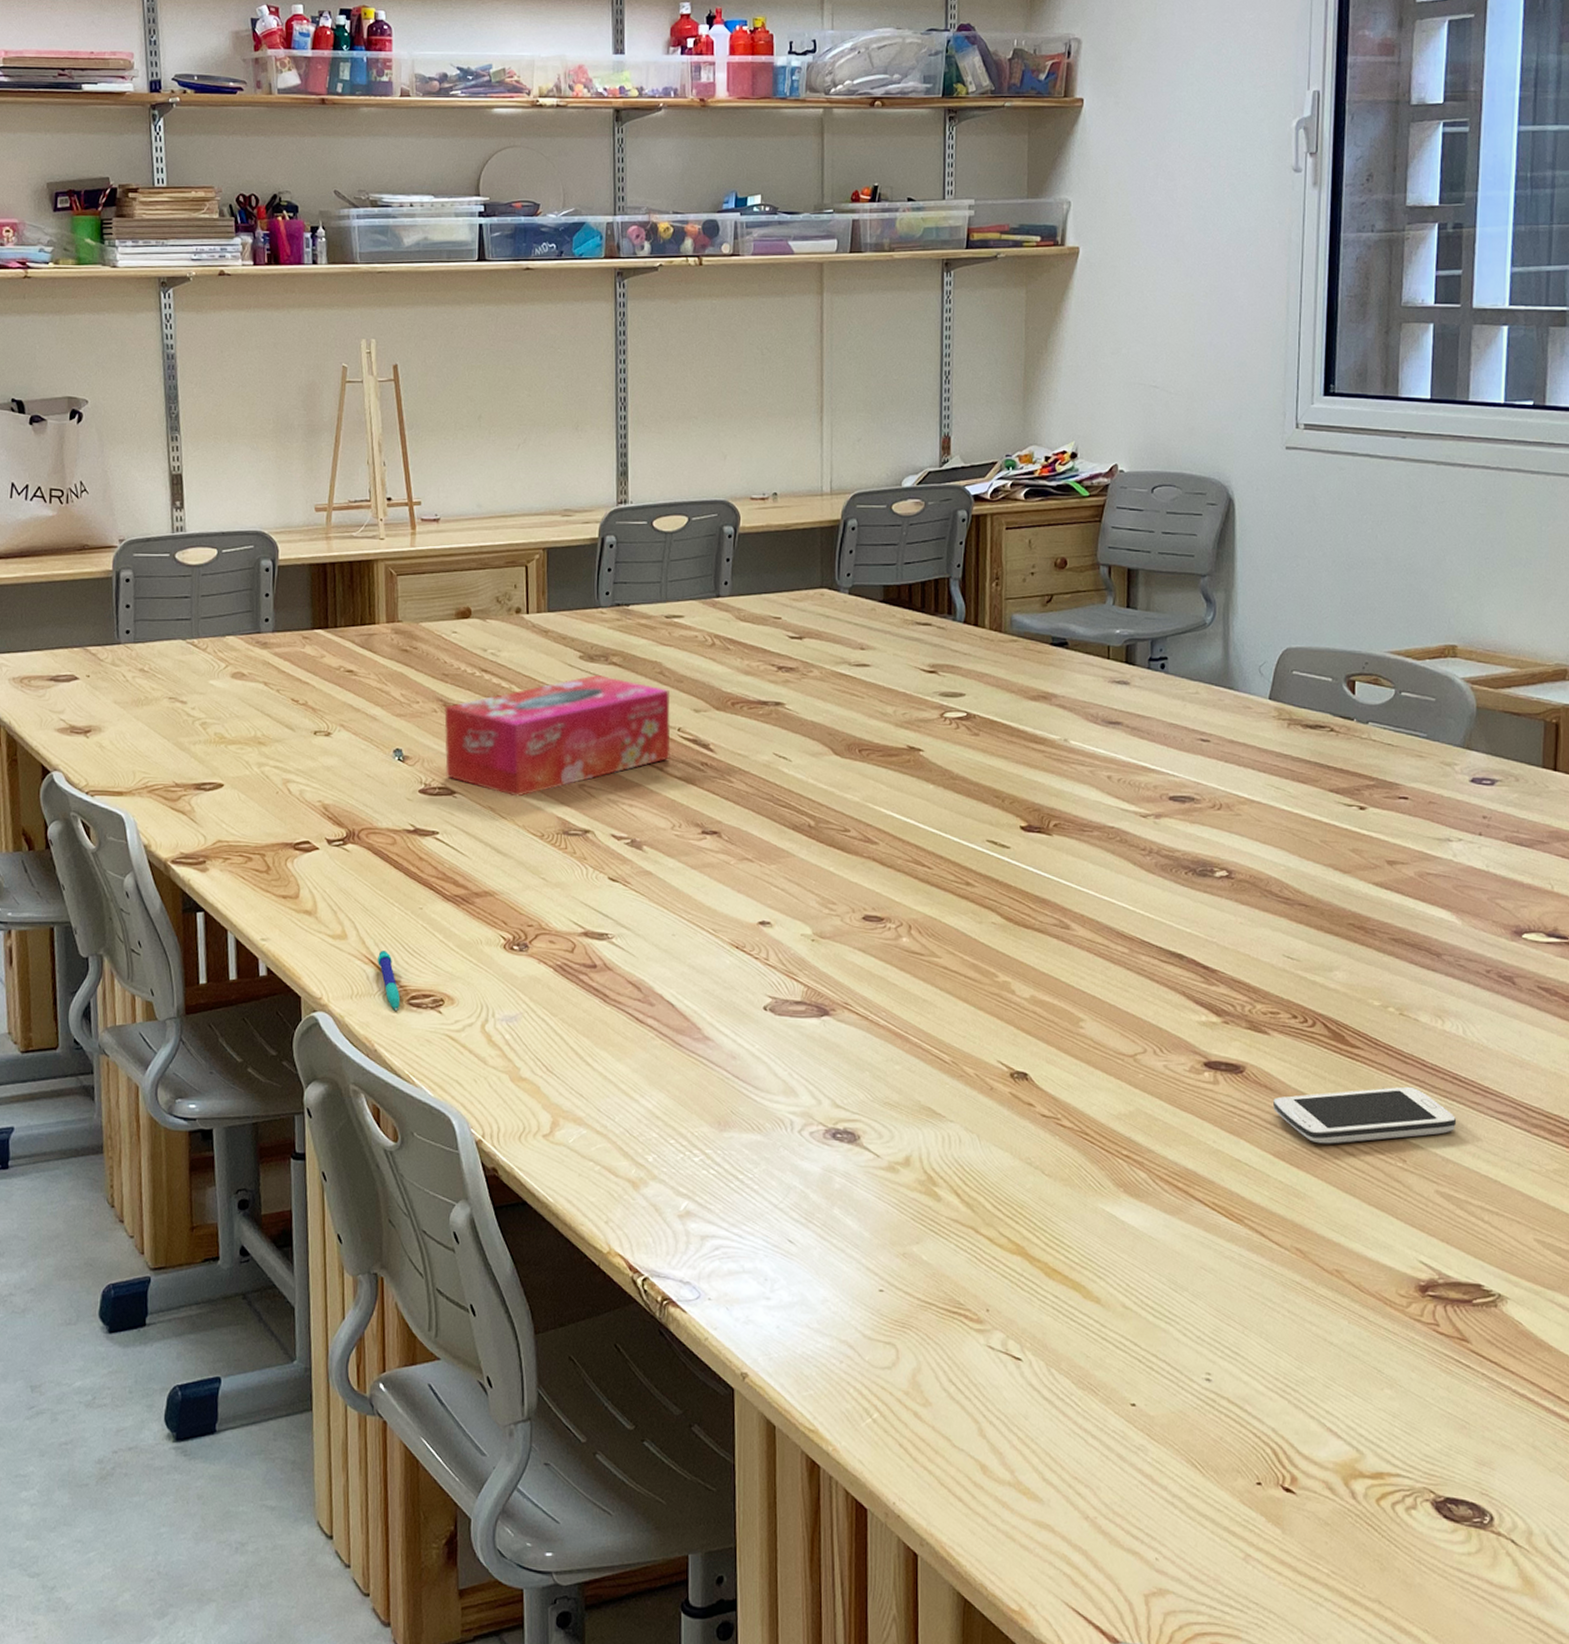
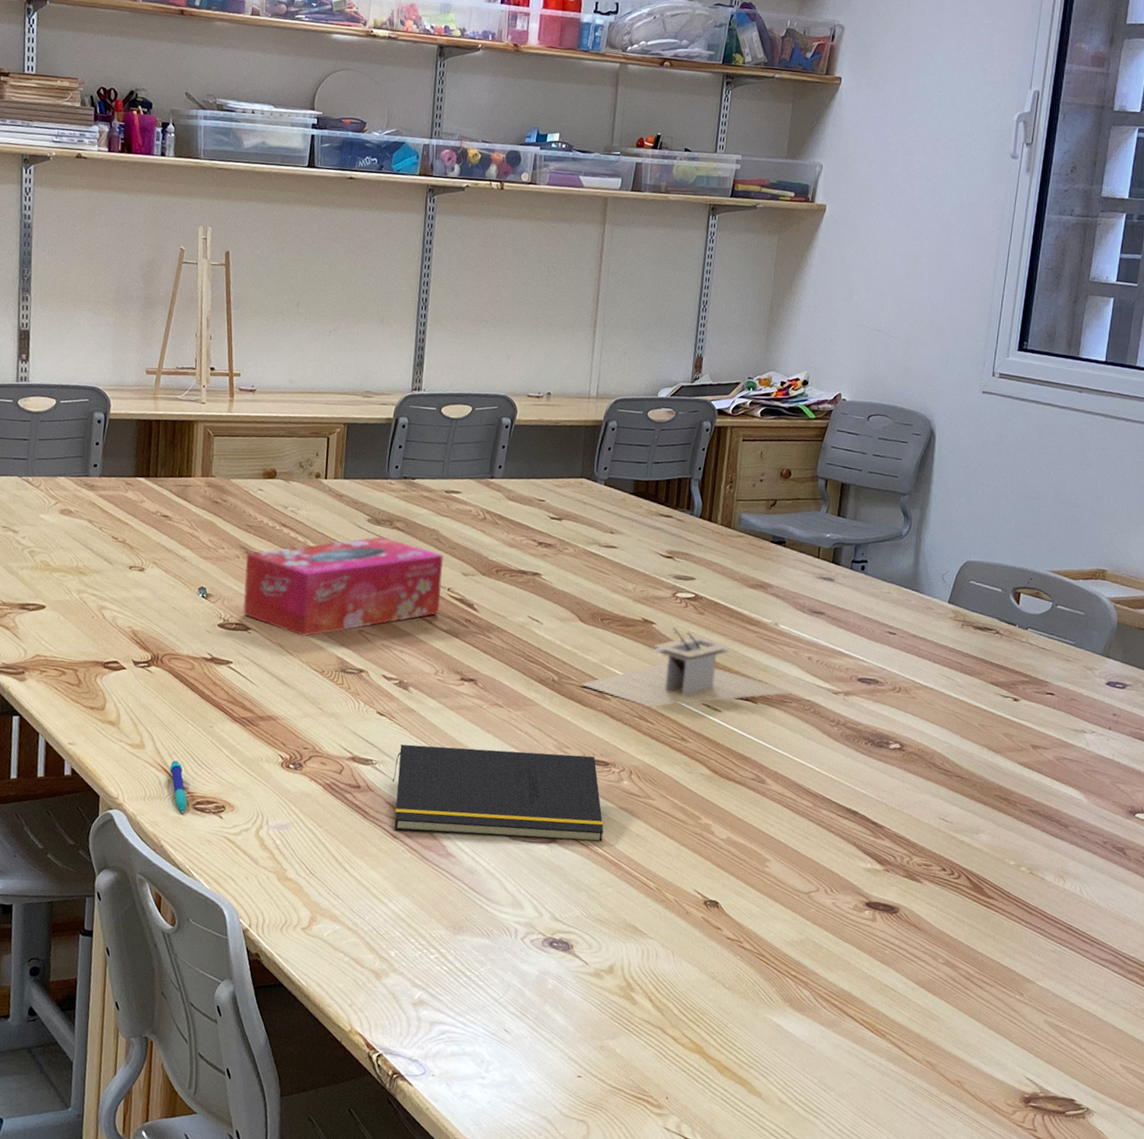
notepad: none [632,911,884,1015] -> present [392,744,604,842]
utensil holder: none [840,754,1097,849] -> present [579,628,796,707]
smartphone: present [1273,1086,1457,1144] -> none [919,933,1068,977]

